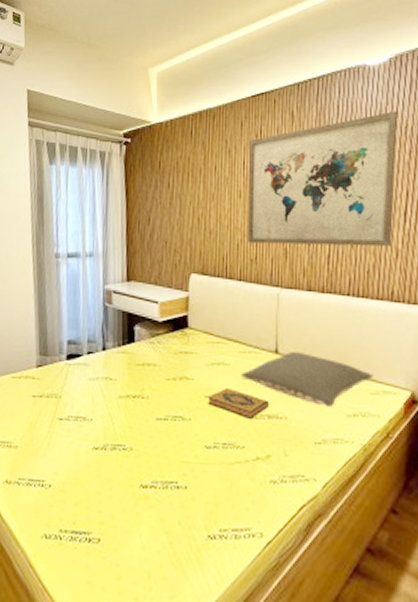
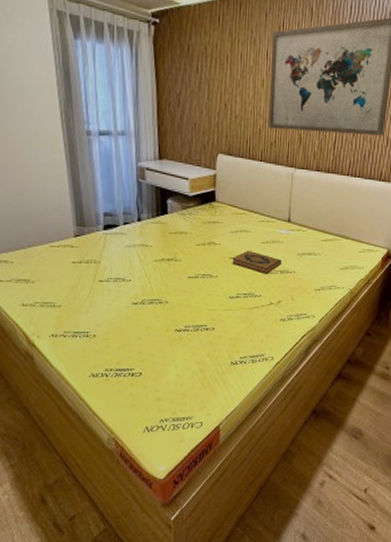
pillow: present [241,352,373,407] -> none [260,221,362,262]

